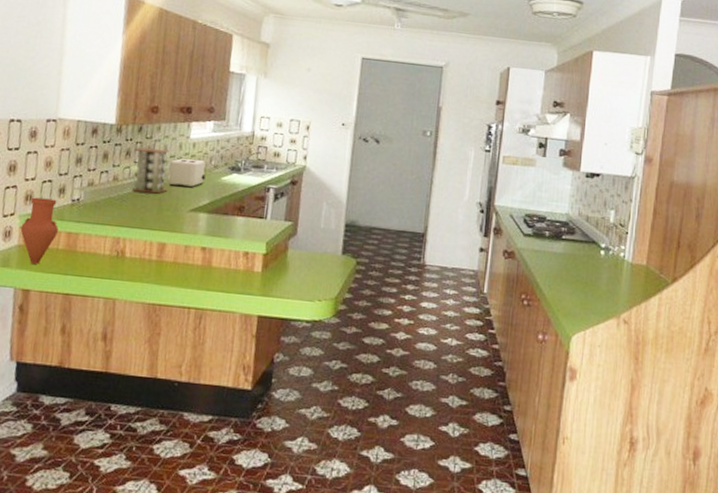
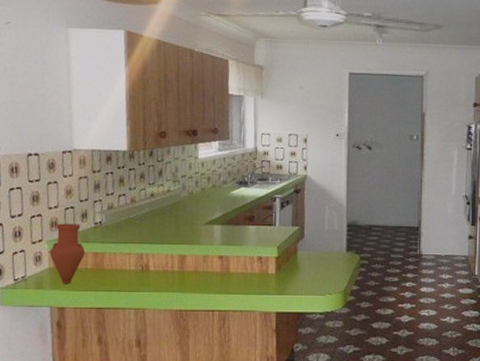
spice rack: present [132,142,170,194] -> none [149,164,181,212]
toaster: present [168,158,206,189] -> none [181,176,216,205]

